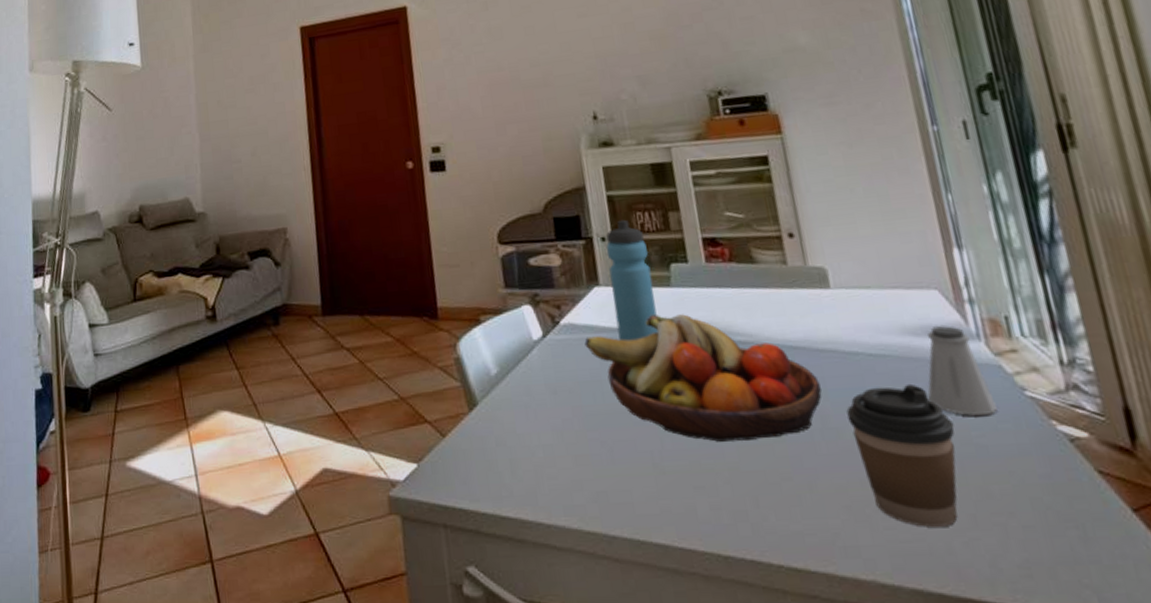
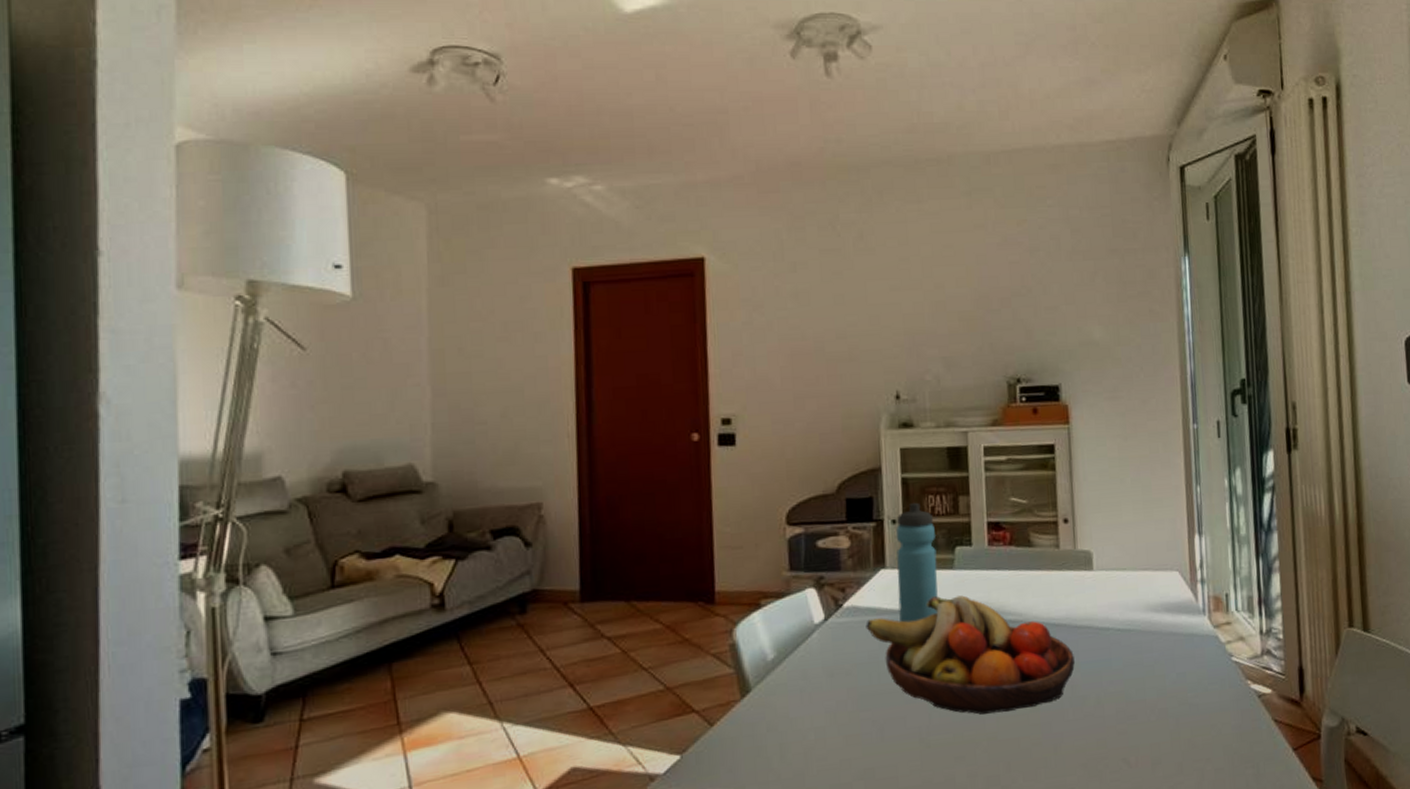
coffee cup: present [846,383,958,527] -> none [1093,654,1176,777]
saltshaker: present [927,325,997,416] -> none [1158,602,1210,680]

